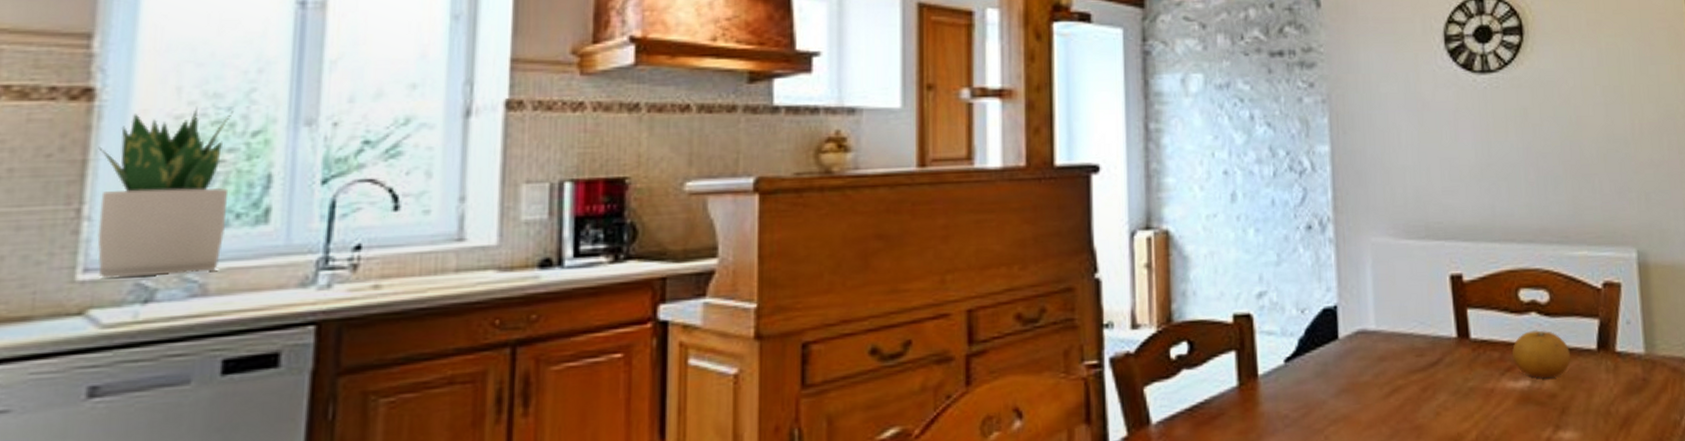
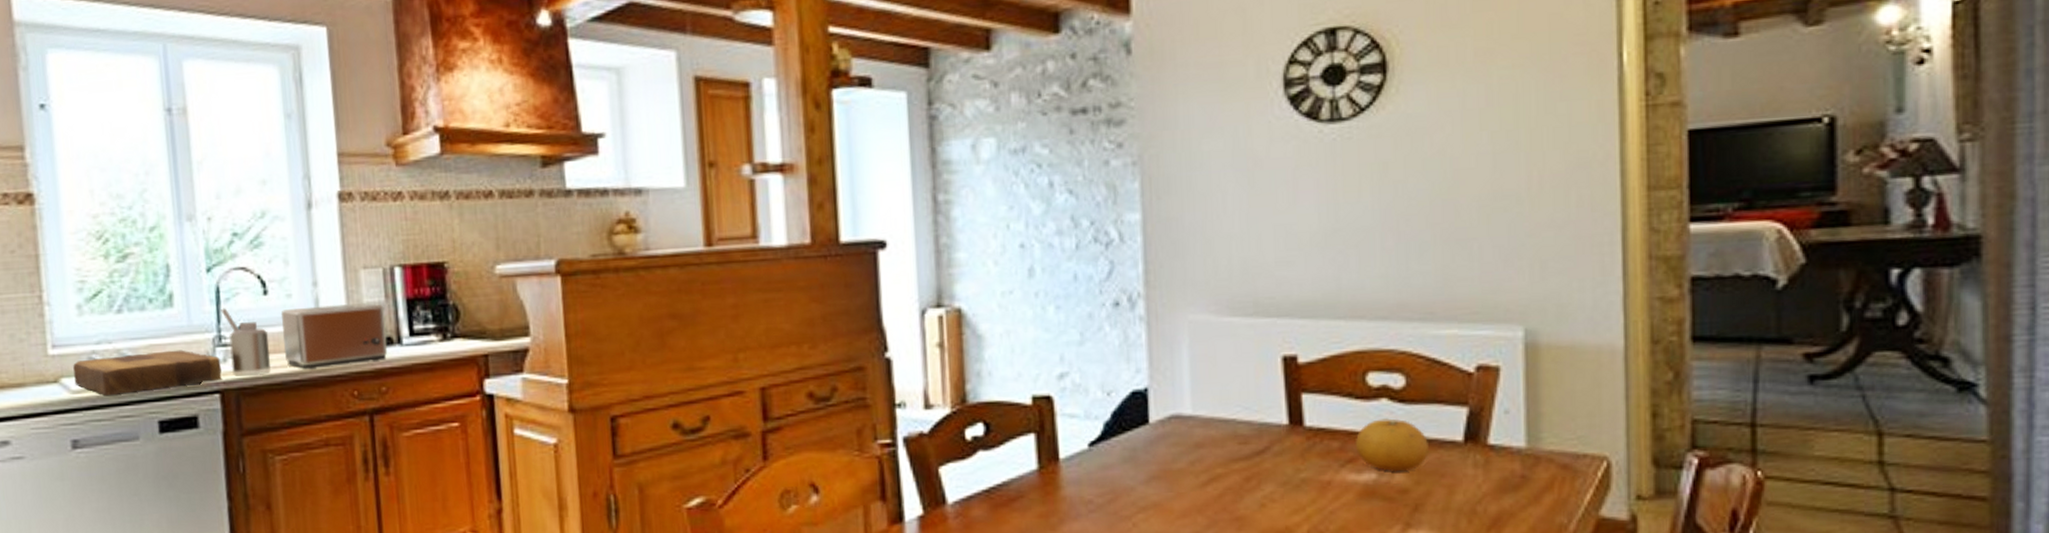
planter: present [97,106,233,278] -> none [44,206,143,353]
cutting board: none [108,274,324,331] -> present [73,350,222,396]
soap dispenser: none [333,225,393,305] -> present [221,308,271,376]
toaster: none [411,220,546,297] -> present [280,302,388,371]

